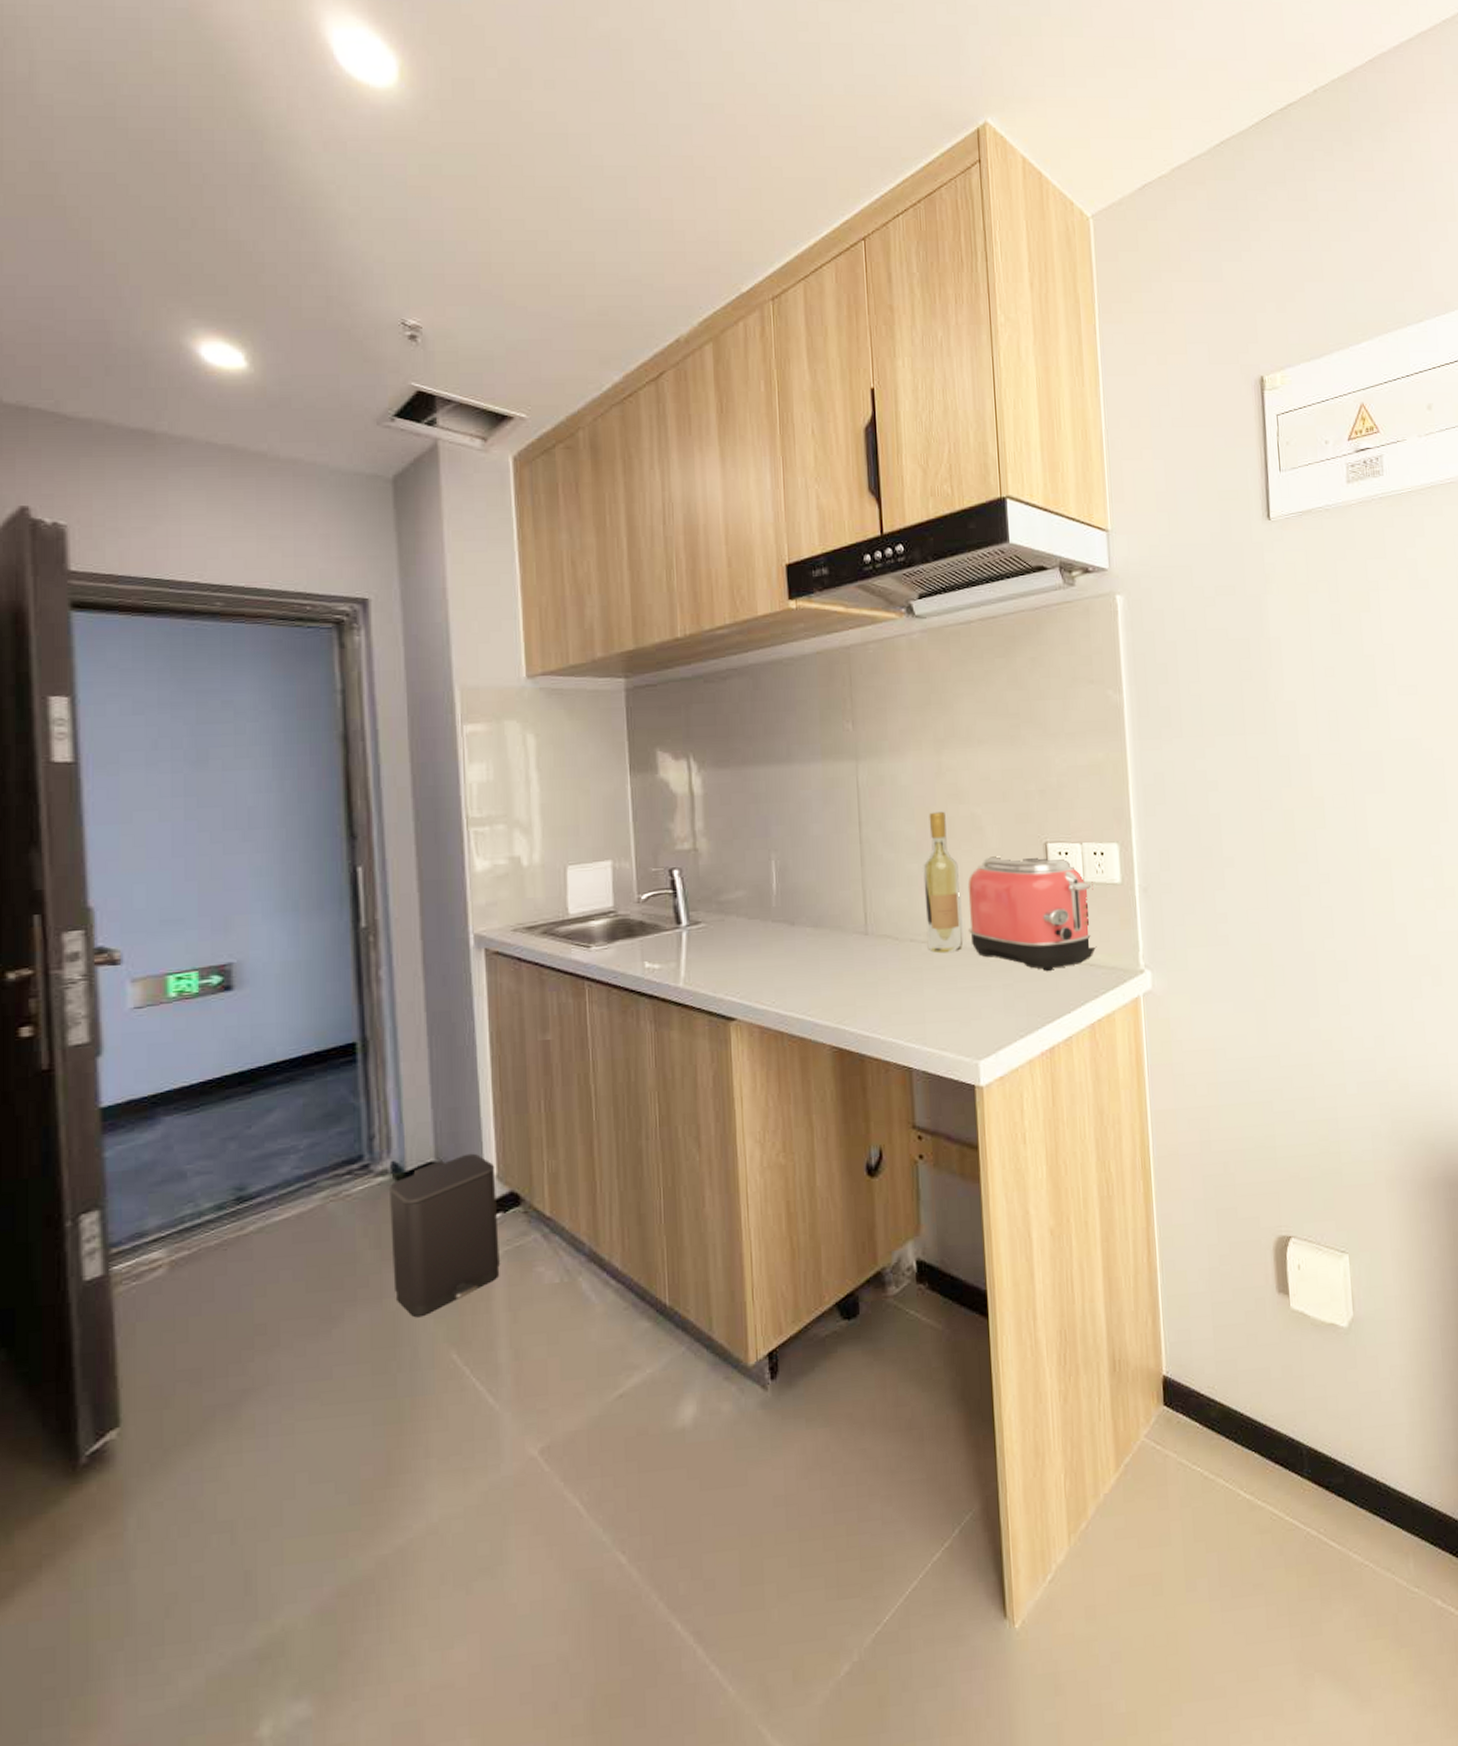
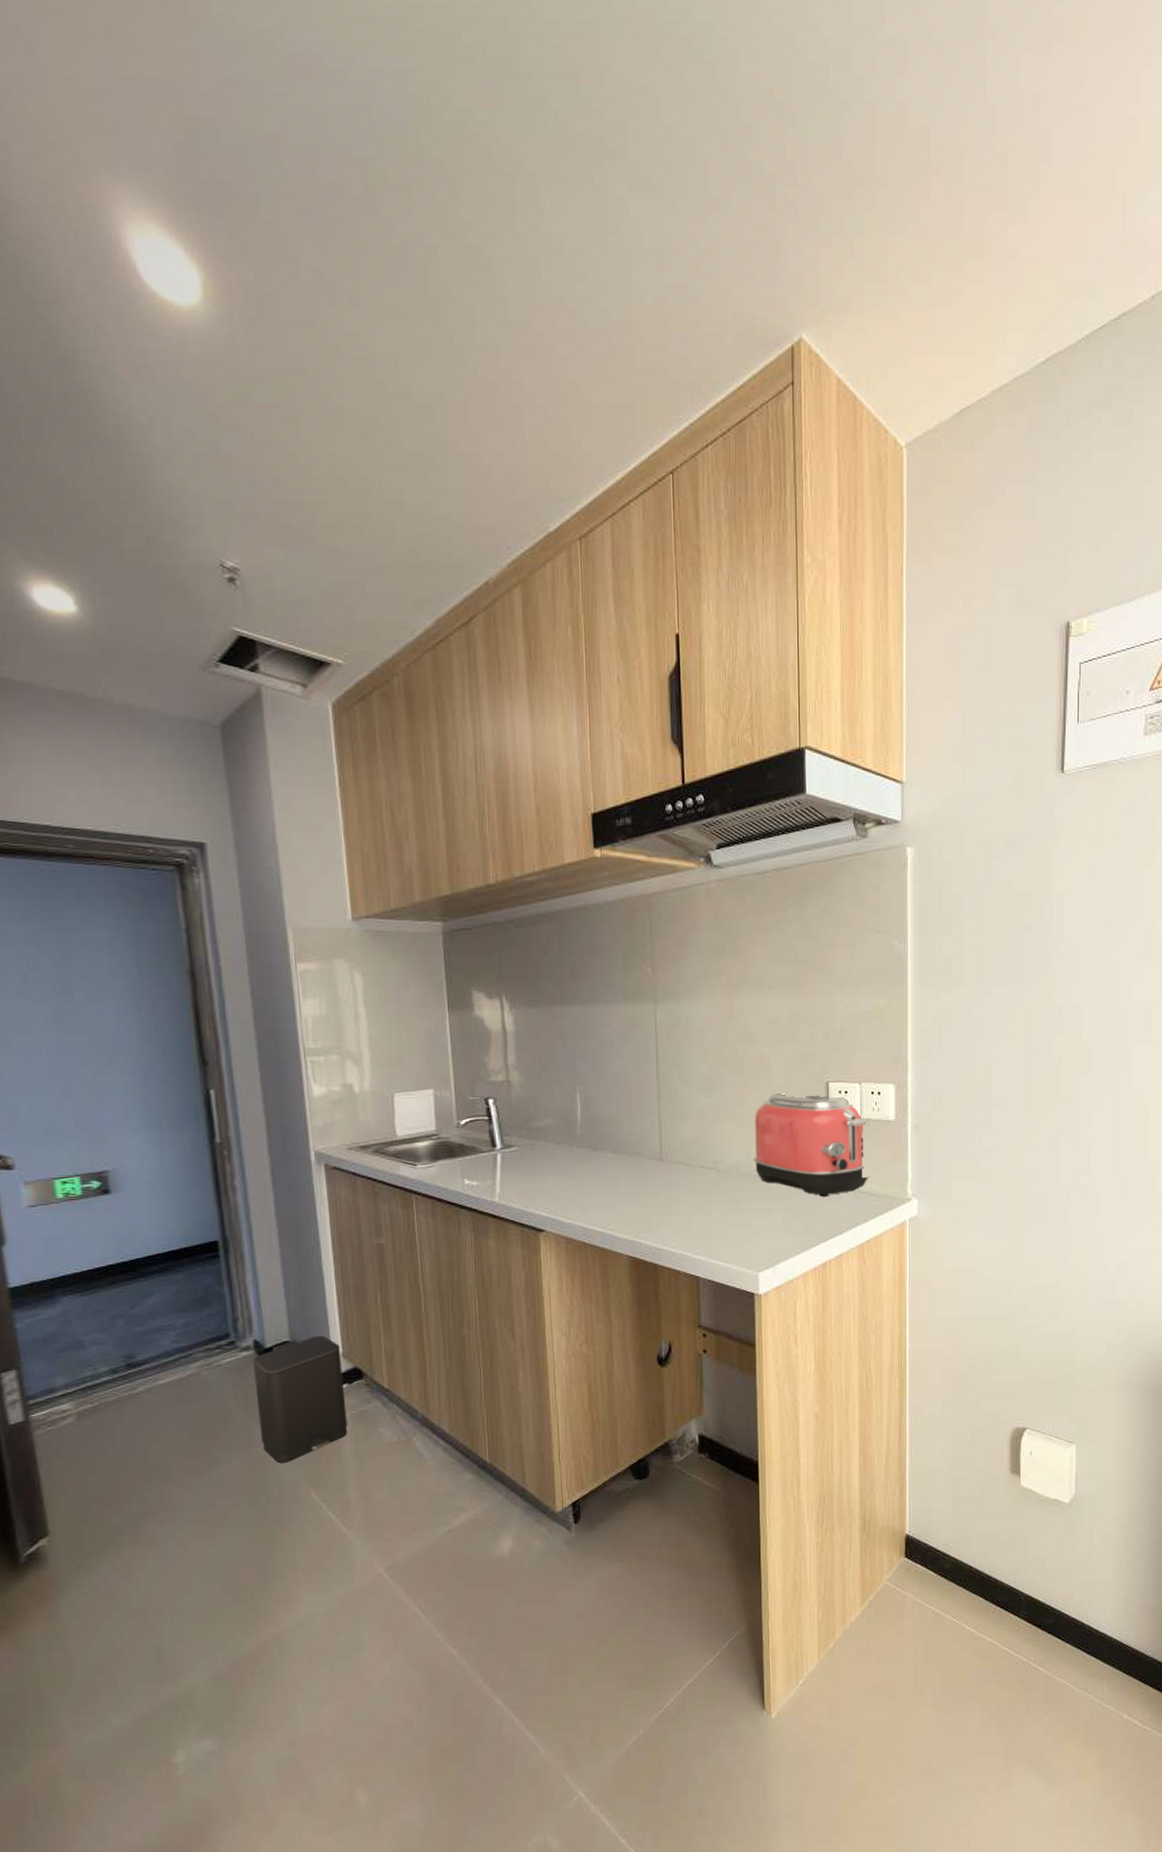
bottle: present [923,811,963,954] -> none [714,1051,747,1179]

